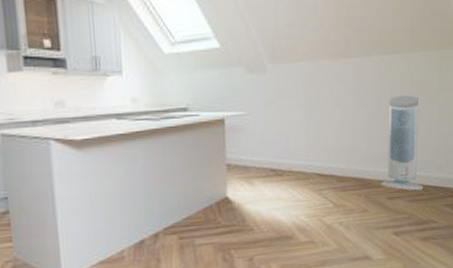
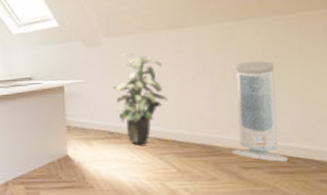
indoor plant: none [276,81,329,181] -> present [112,51,169,144]

